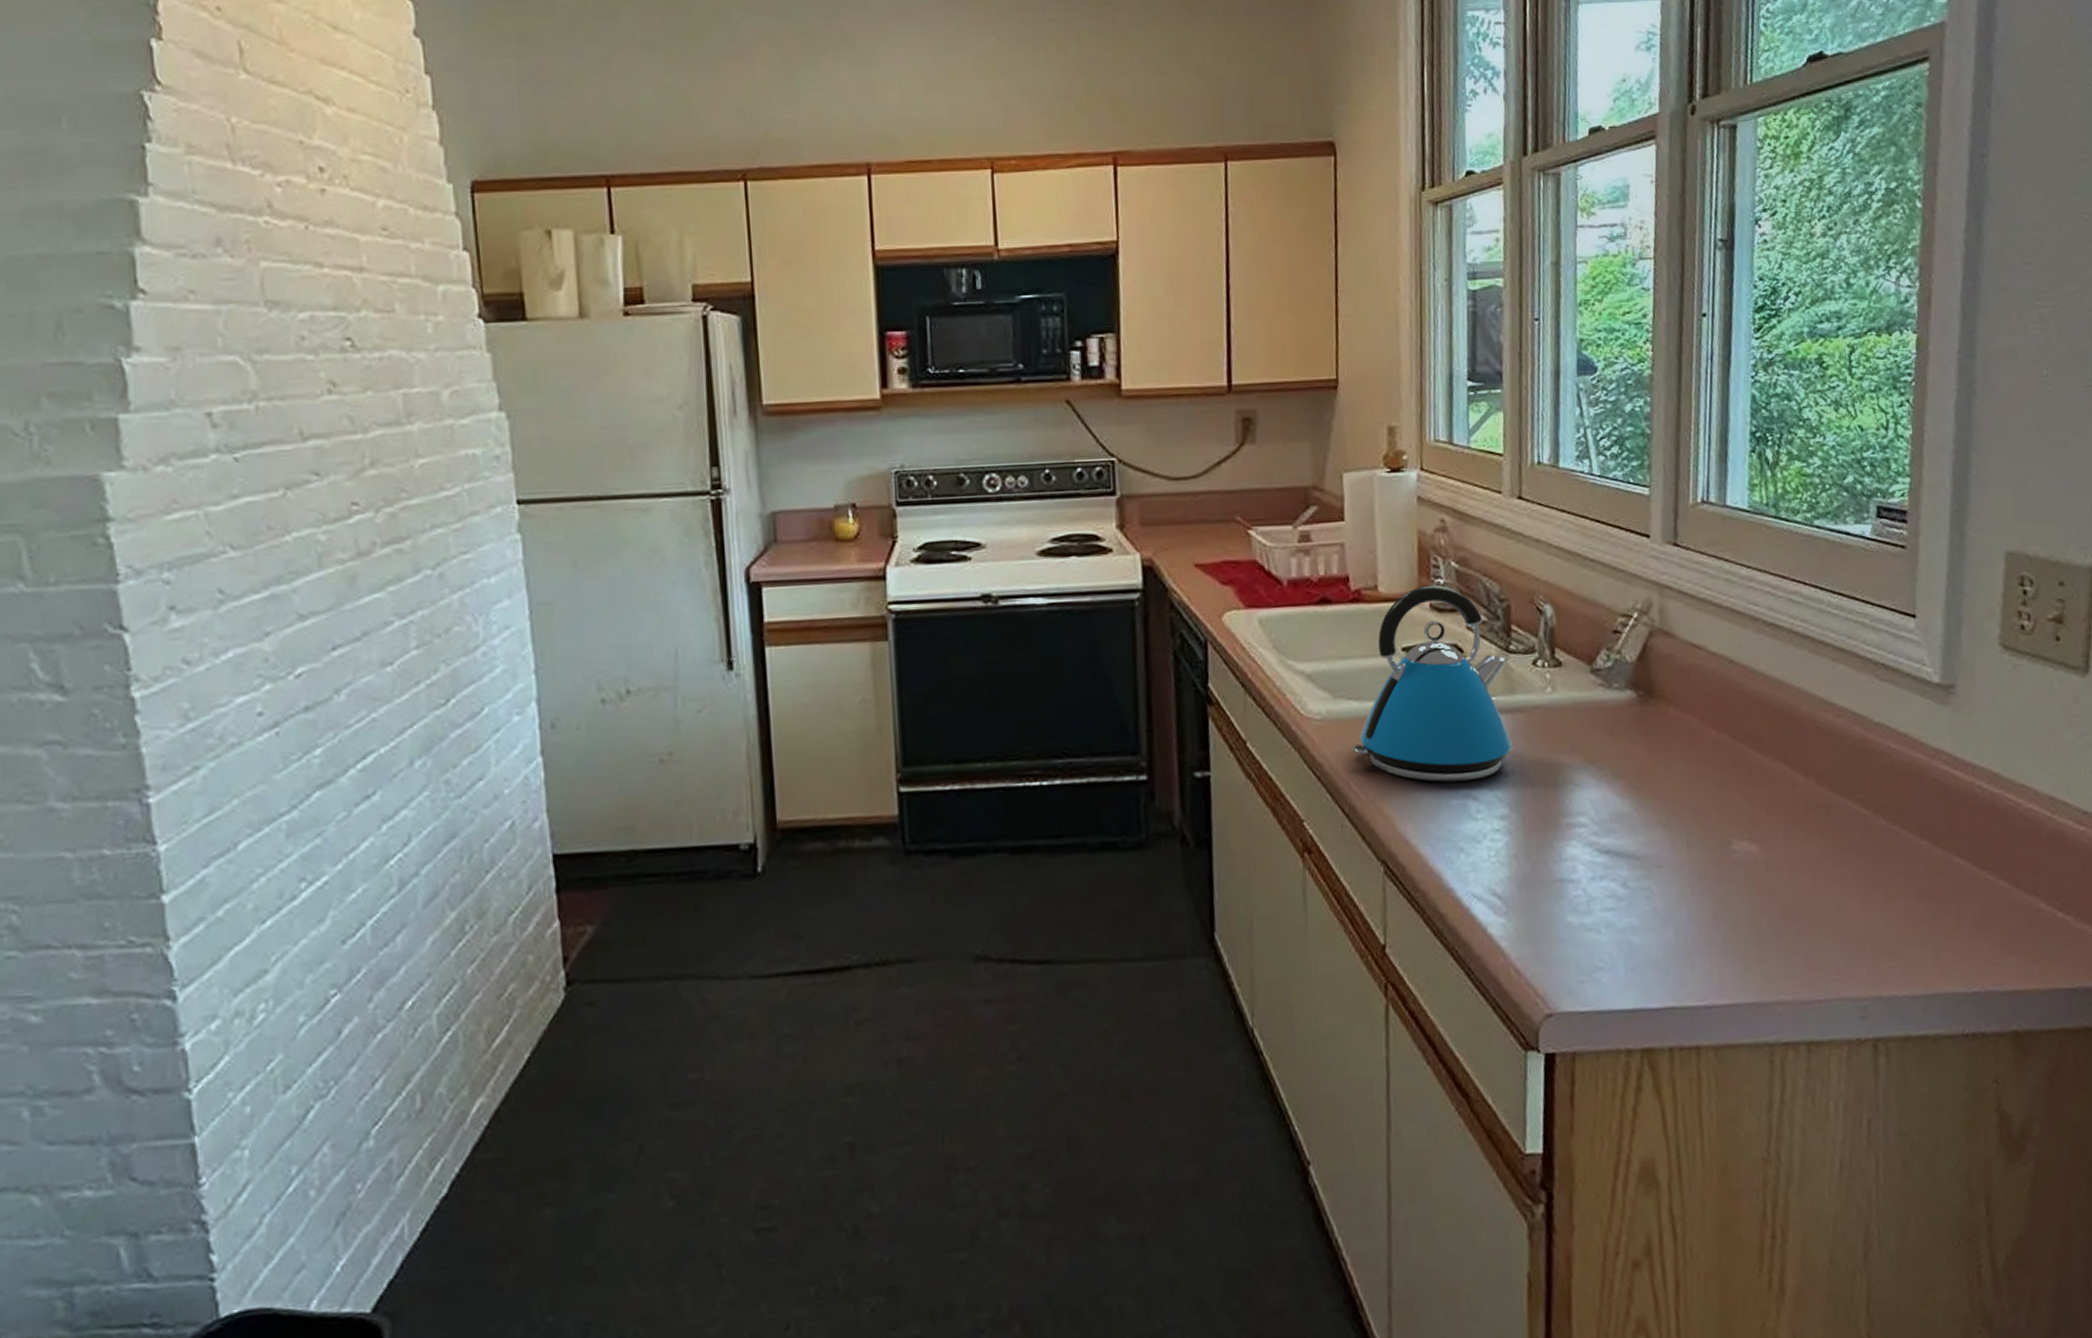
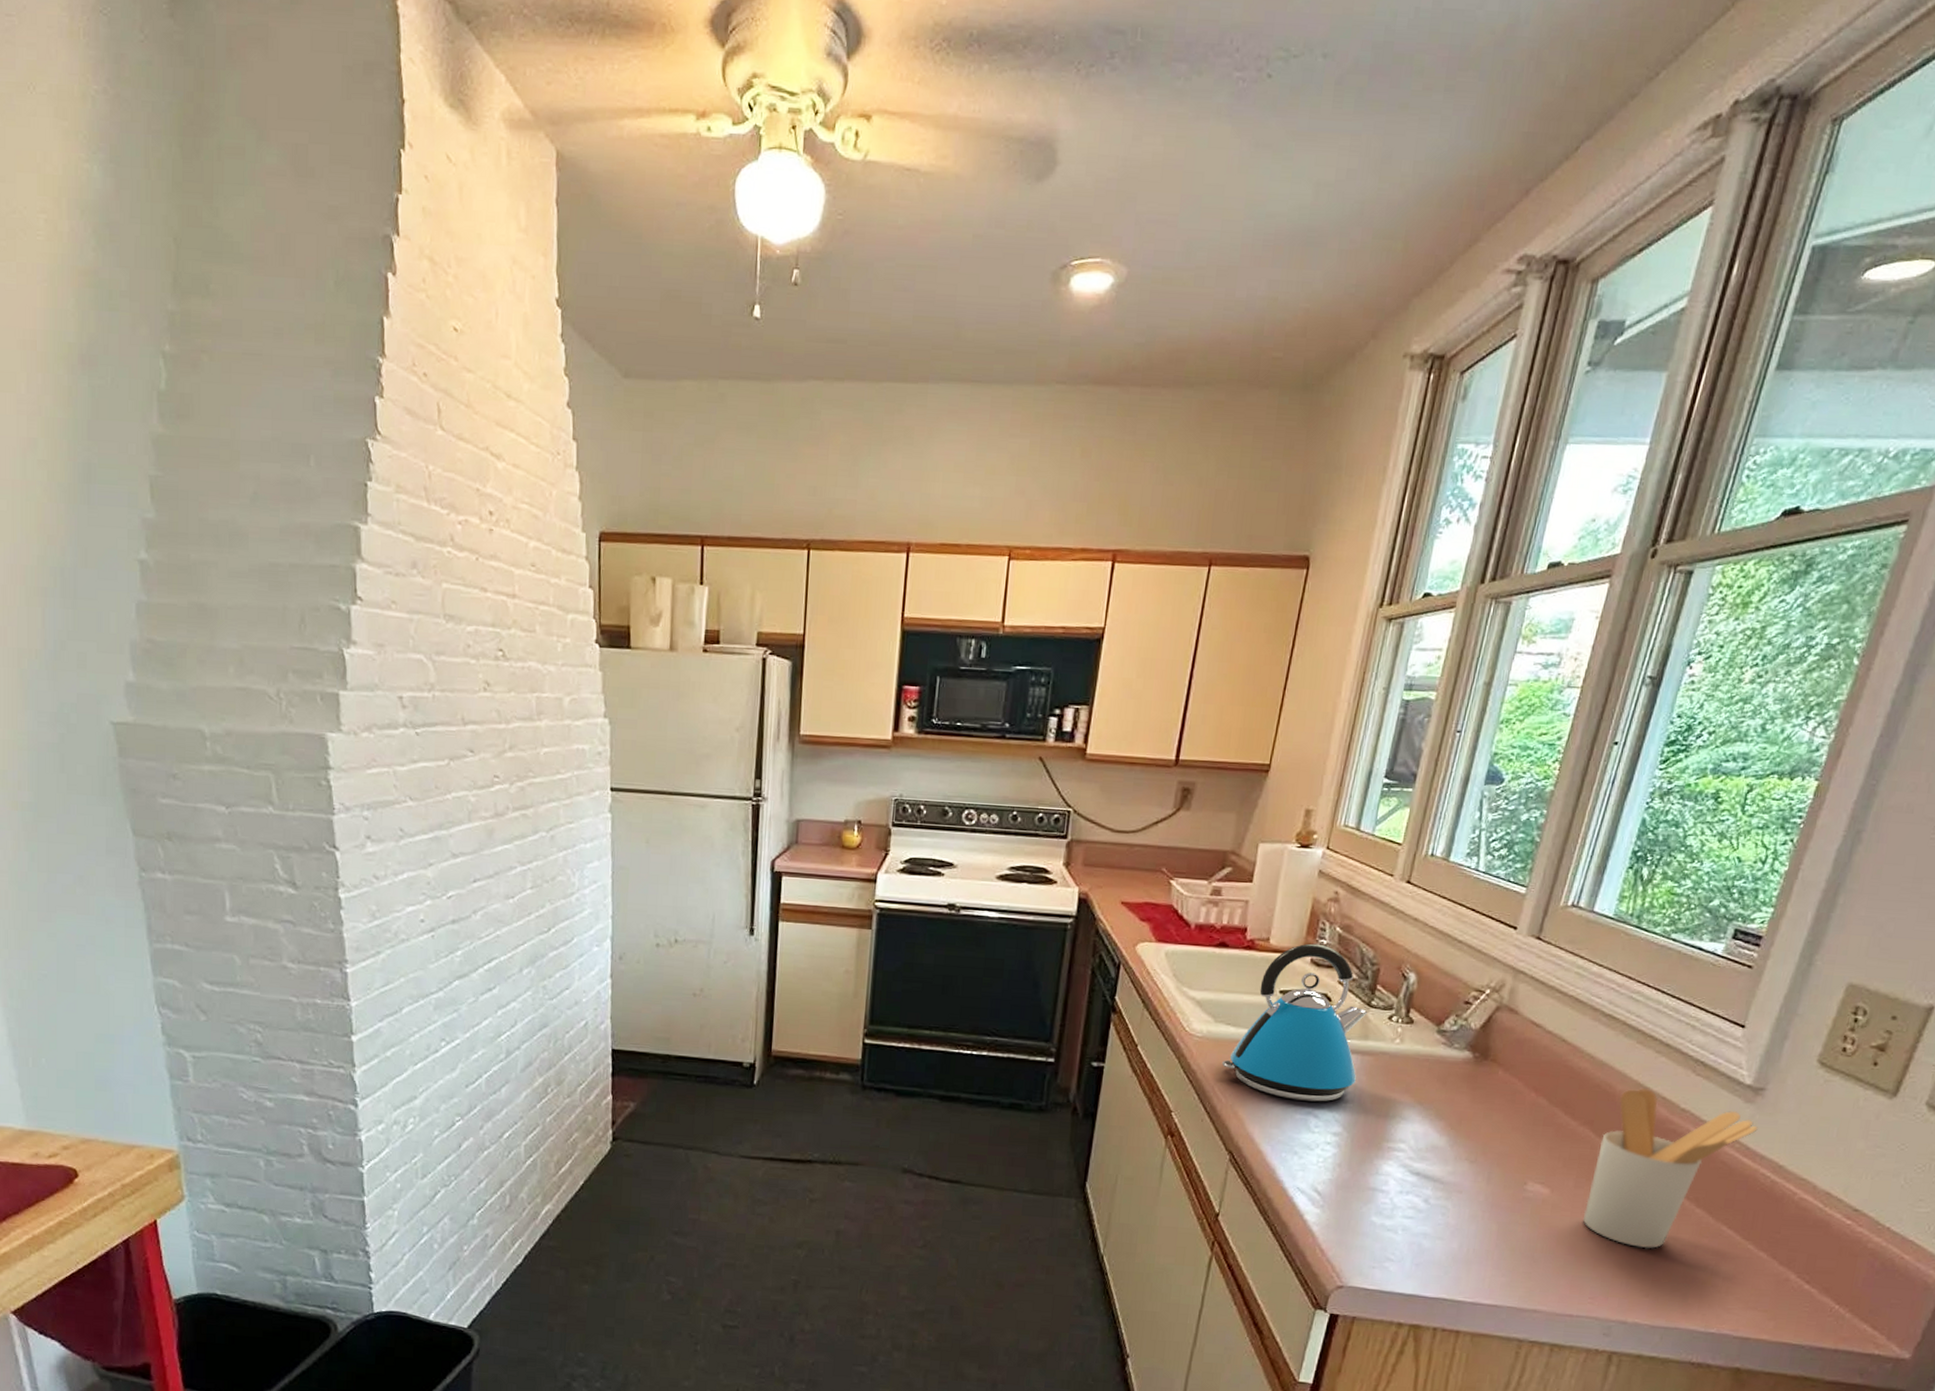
utensil holder: none [1799,705,1960,901] -> present [1583,1088,1758,1249]

